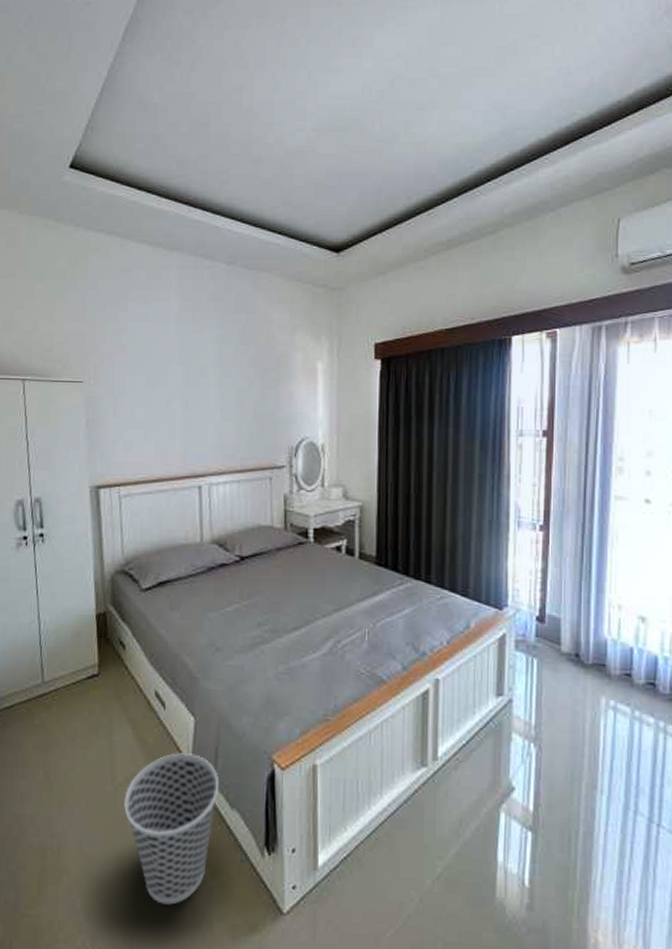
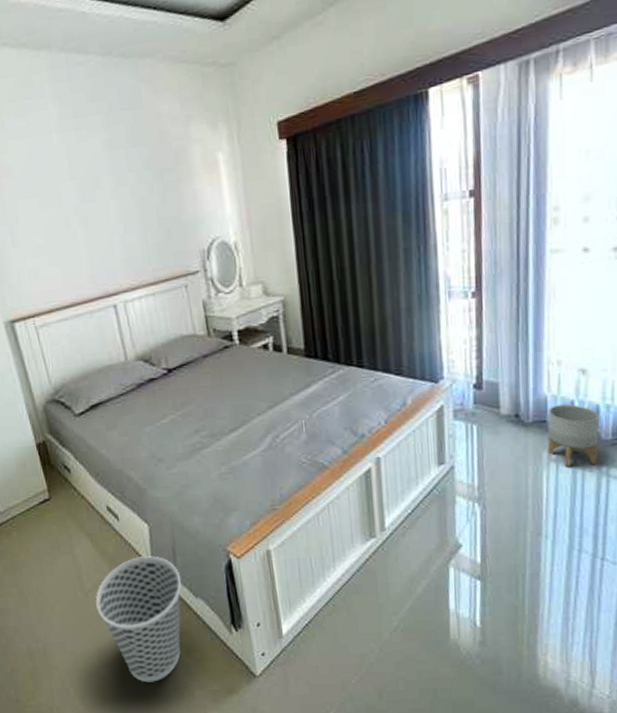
planter: none [607,650,657,719] -> present [547,404,599,468]

